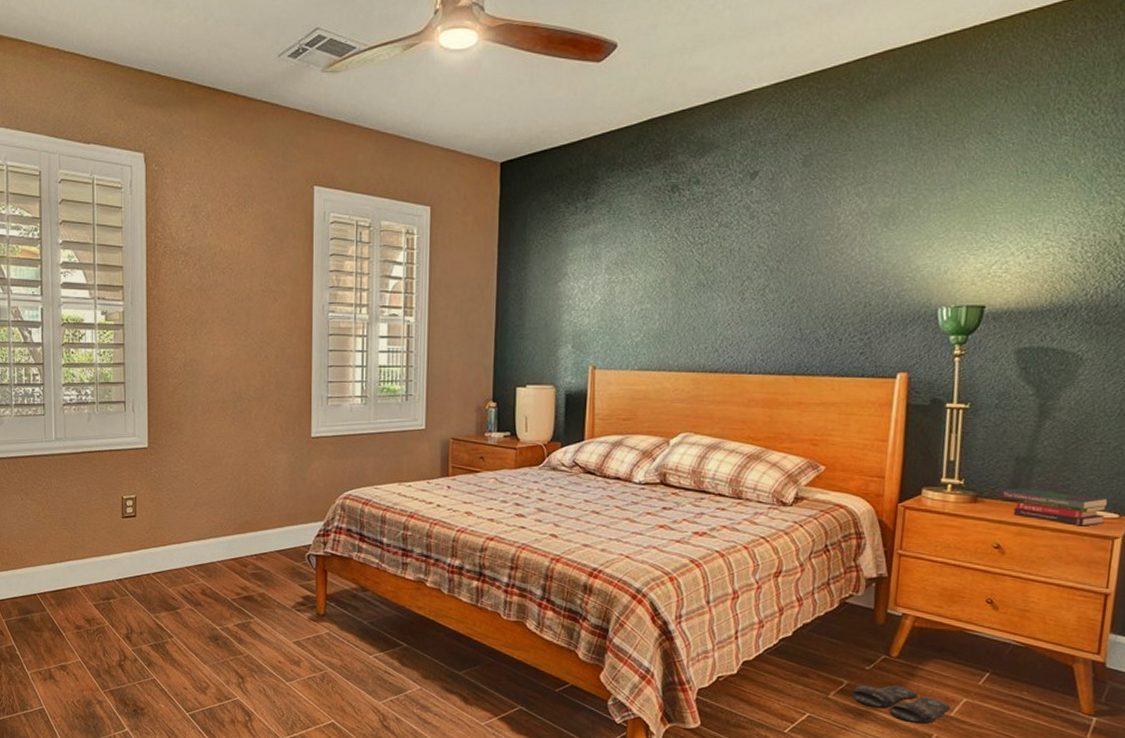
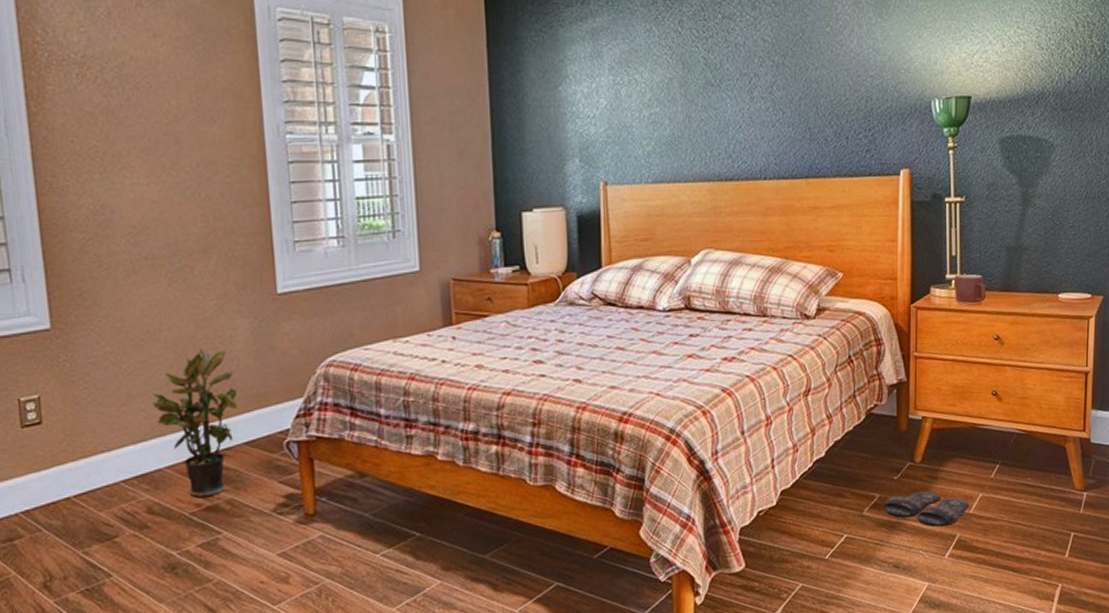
potted plant: none [213,473,275,589] -> present [153,348,238,498]
mug: none [949,479,988,512] -> present [955,273,987,306]
books: present [999,488,1107,527] -> none [996,276,1081,310]

